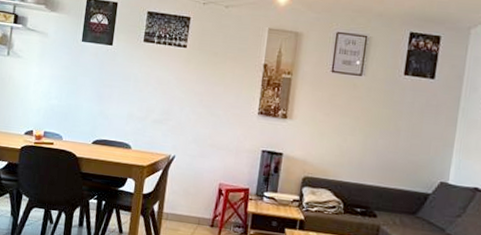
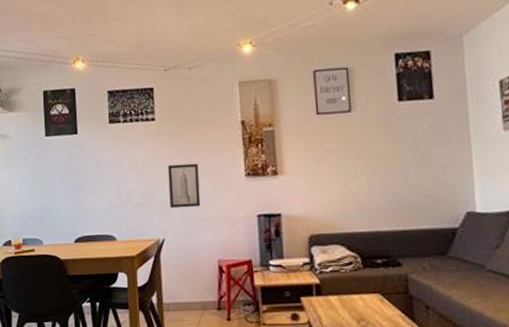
wall art: none [185,91,218,133] -> present [167,163,201,209]

